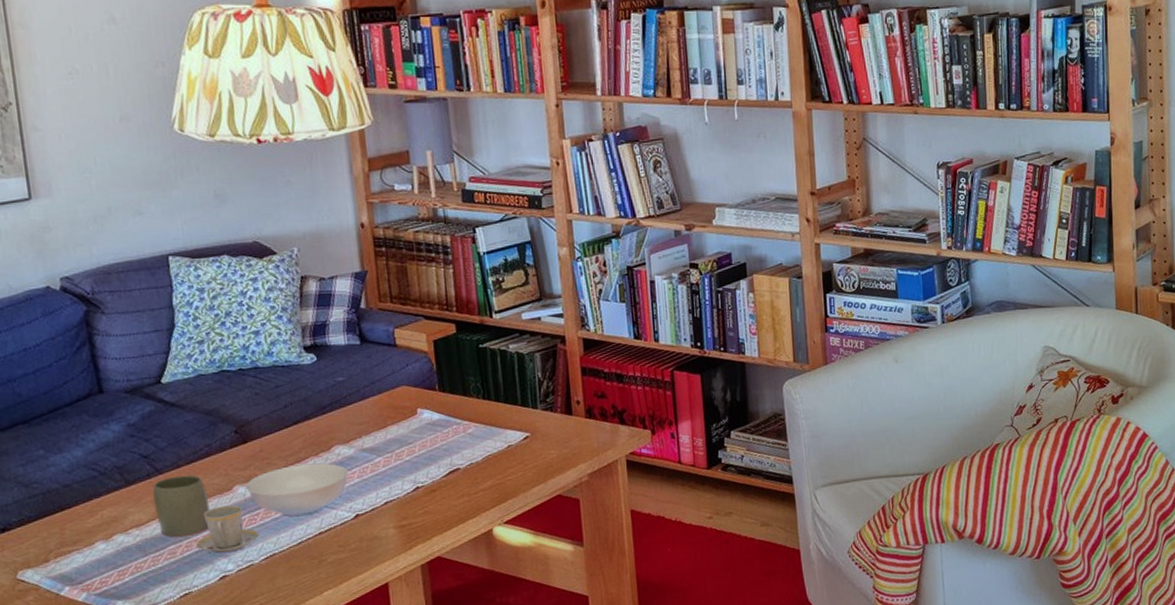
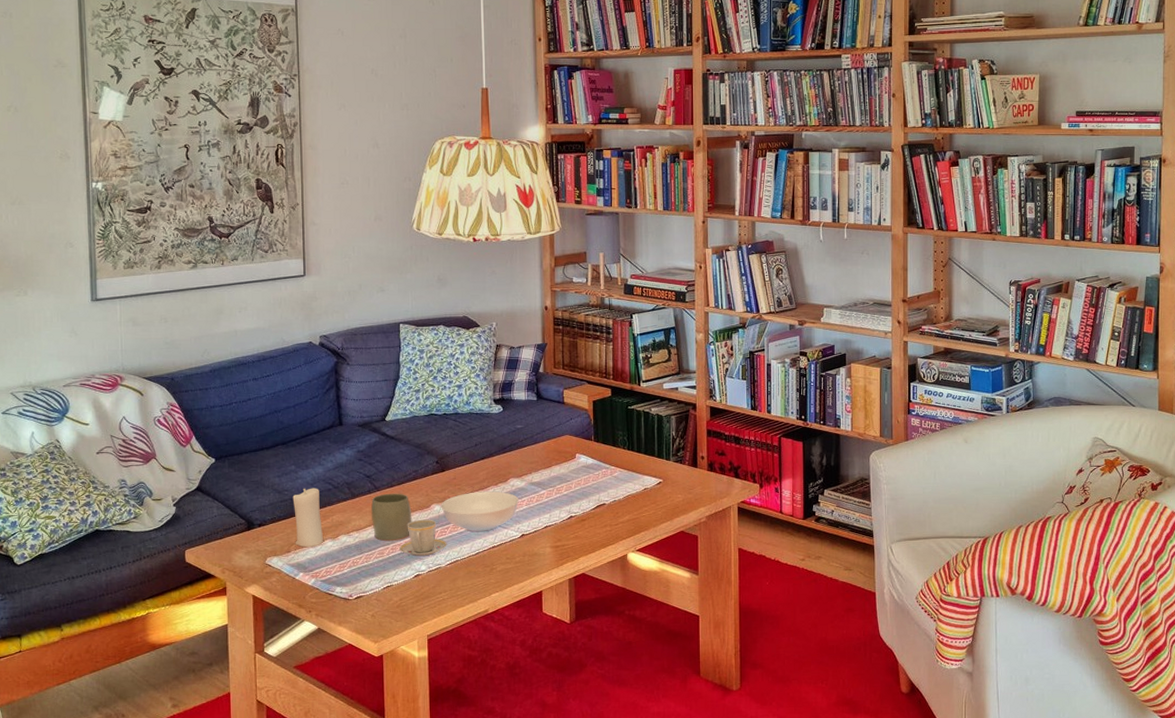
candle: none [44,476,94,555] -> present [292,488,324,548]

